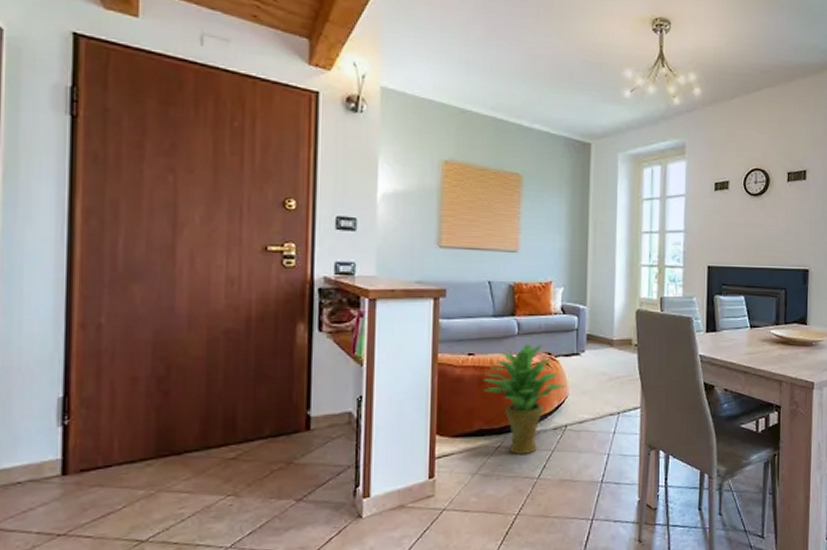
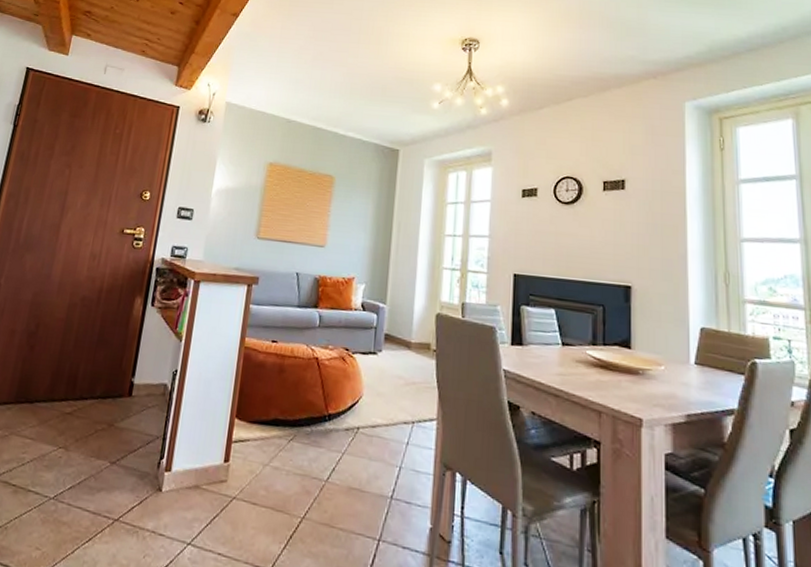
potted plant: present [483,343,566,454] -> none [281,336,362,453]

